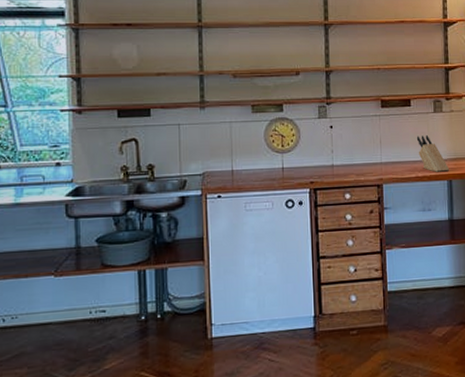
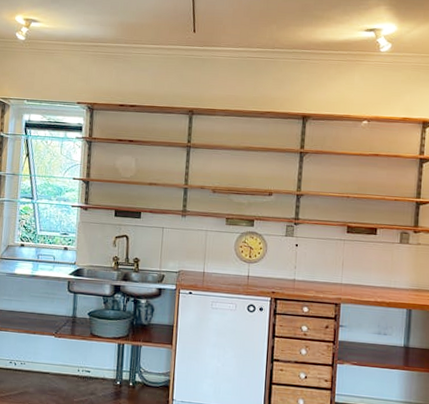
knife block: present [416,135,450,172] -> none [379,263,411,301]

